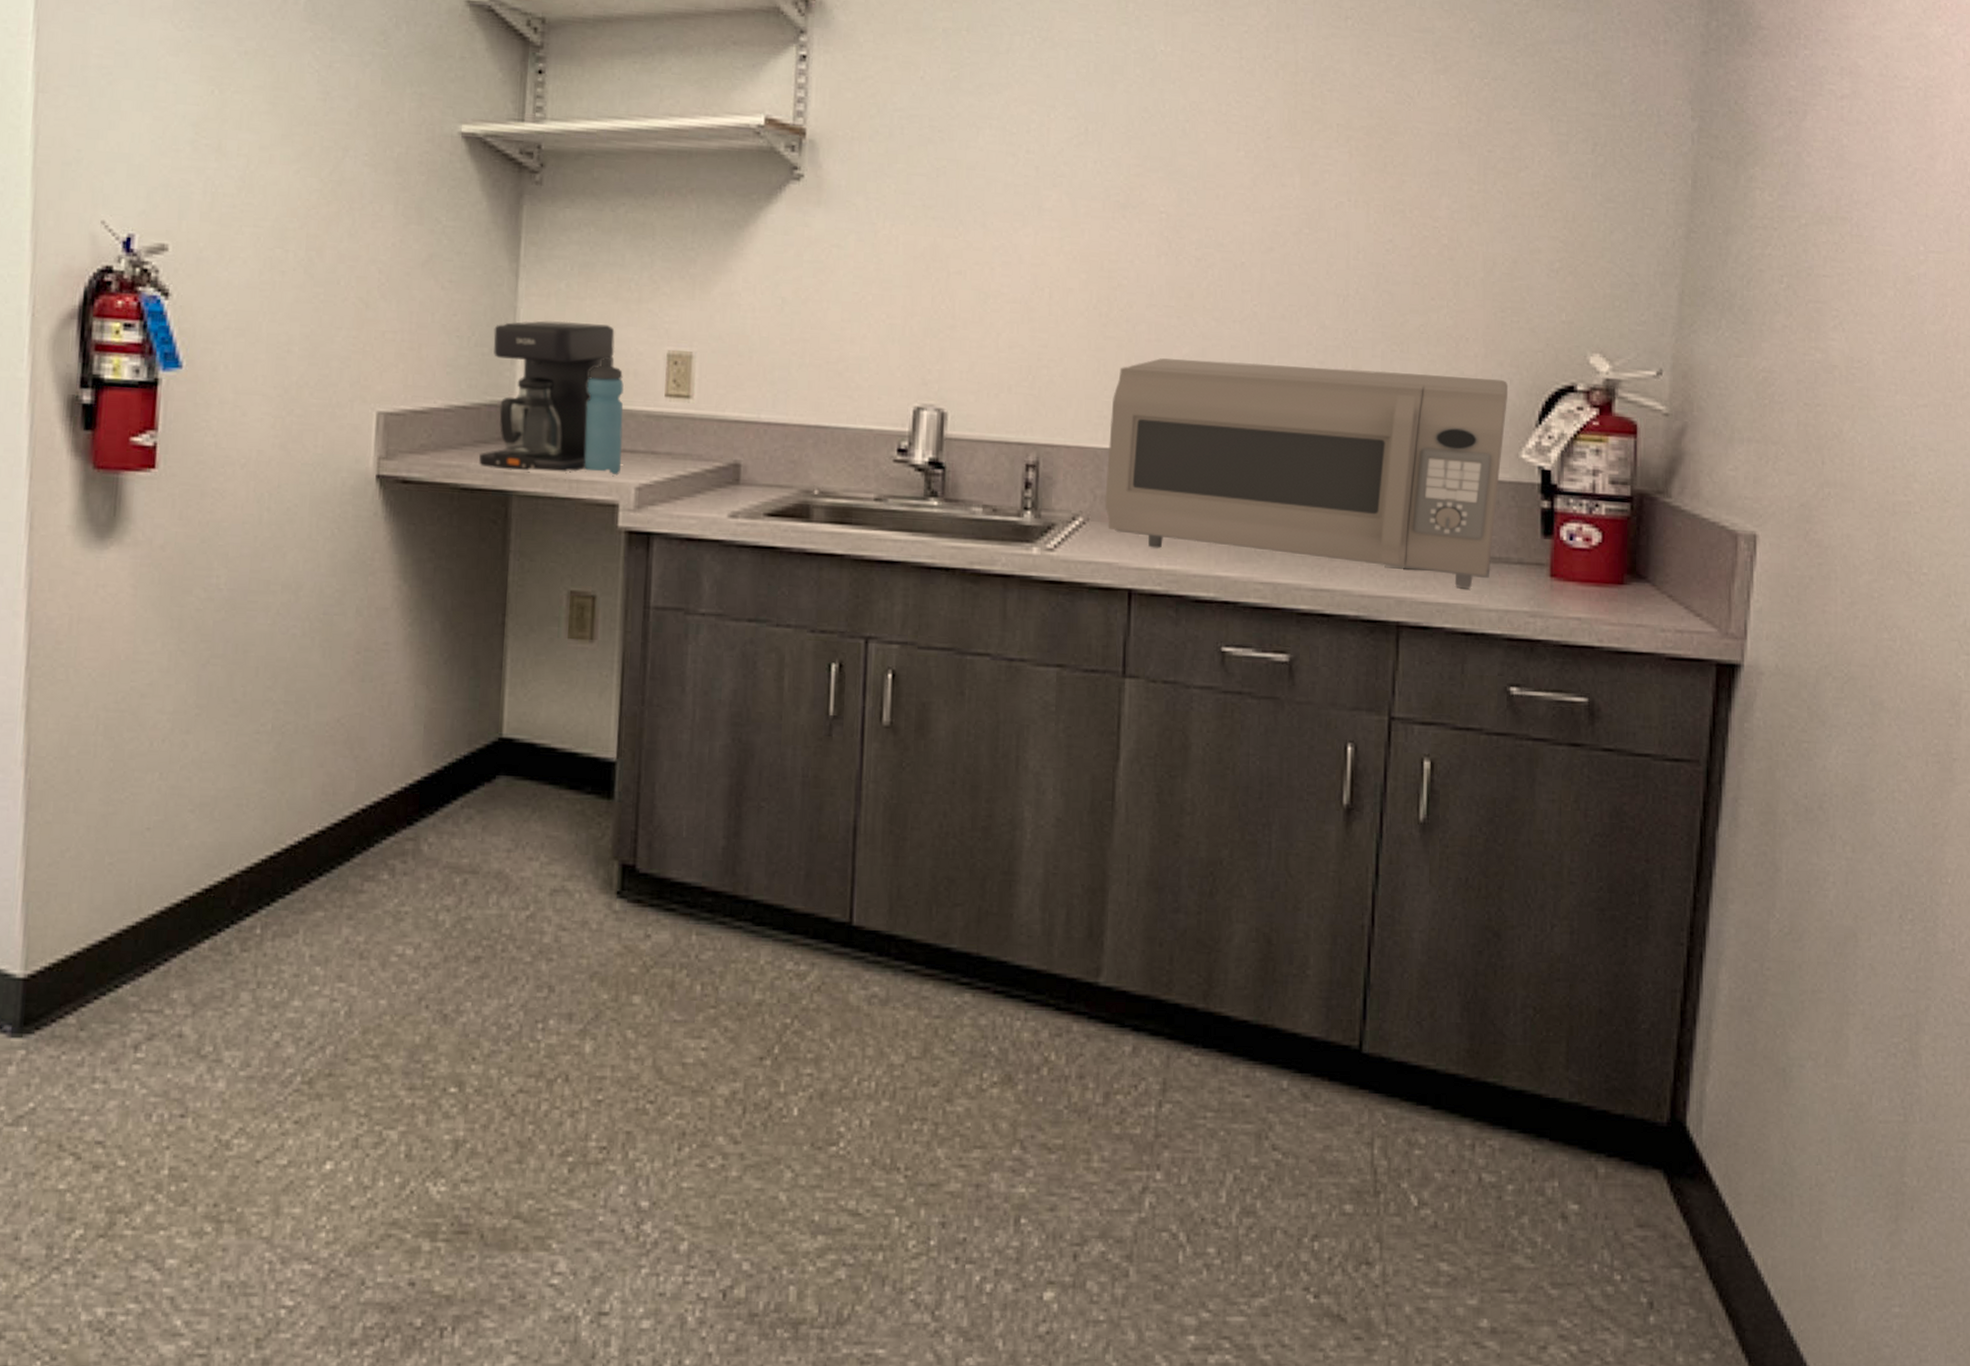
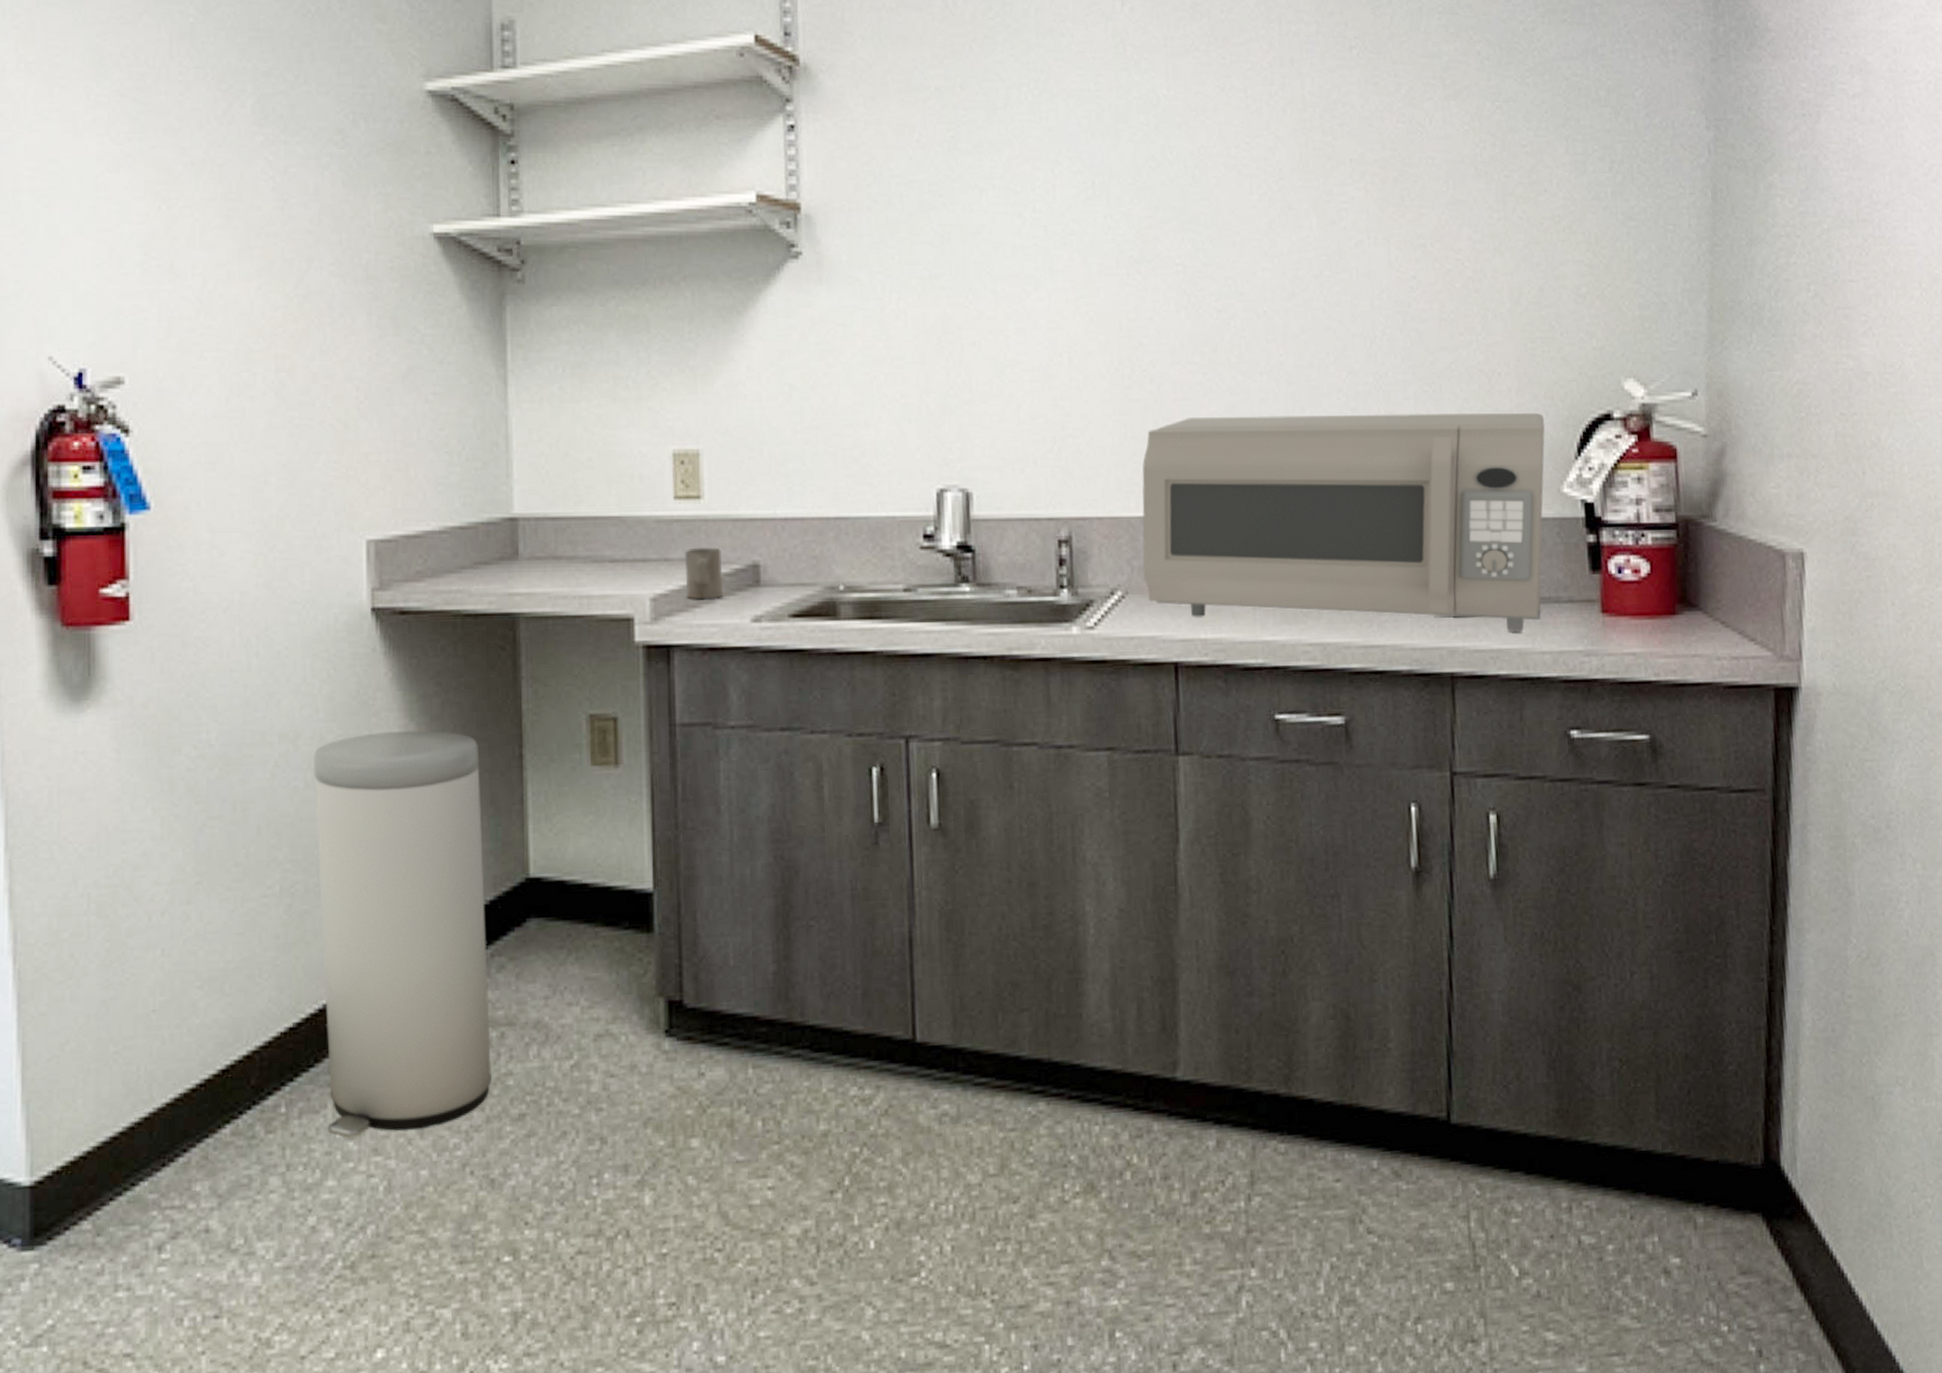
pedal bin: none [298,590,465,964] -> present [314,730,492,1139]
coffee maker: present [479,320,615,474] -> none [481,426,617,592]
water bottle: present [584,358,624,477] -> none [590,464,633,589]
cup: none [669,443,706,493] -> present [684,547,724,600]

